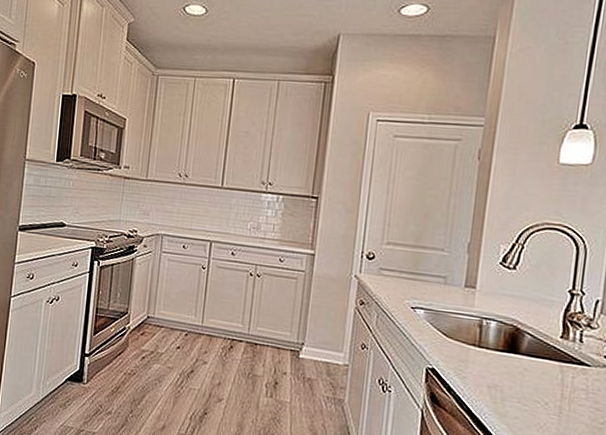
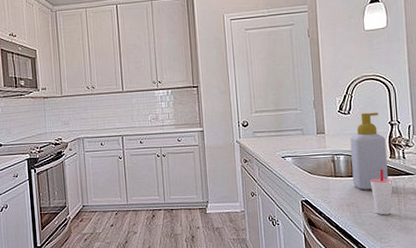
soap bottle: none [502,271,560,373] -> present [350,112,388,190]
cup: none [525,349,559,412] -> present [369,169,393,215]

